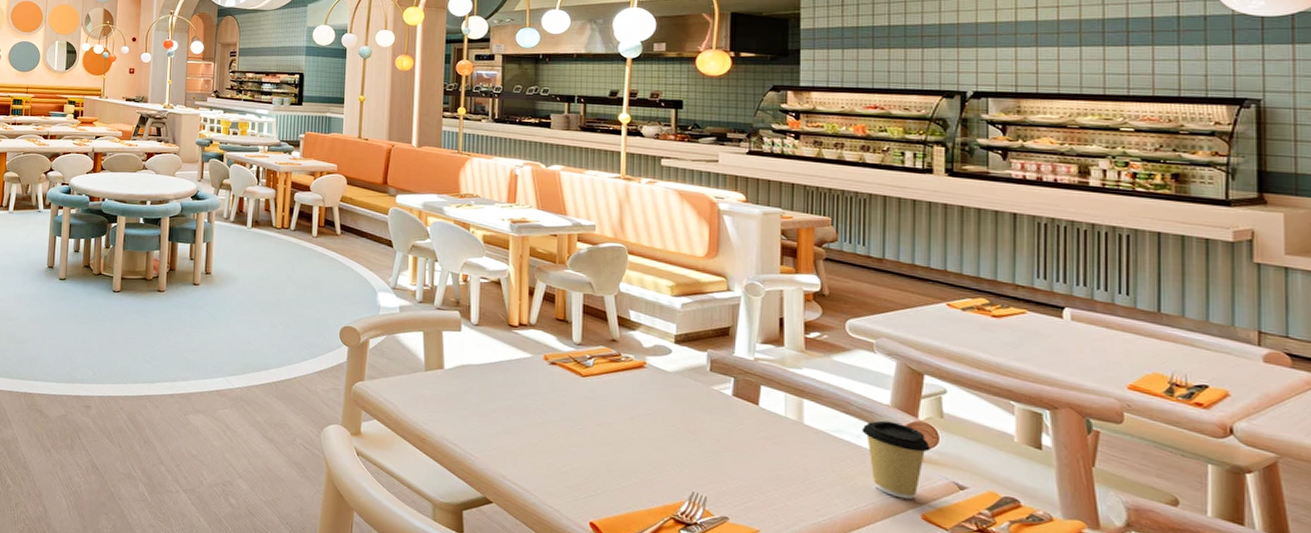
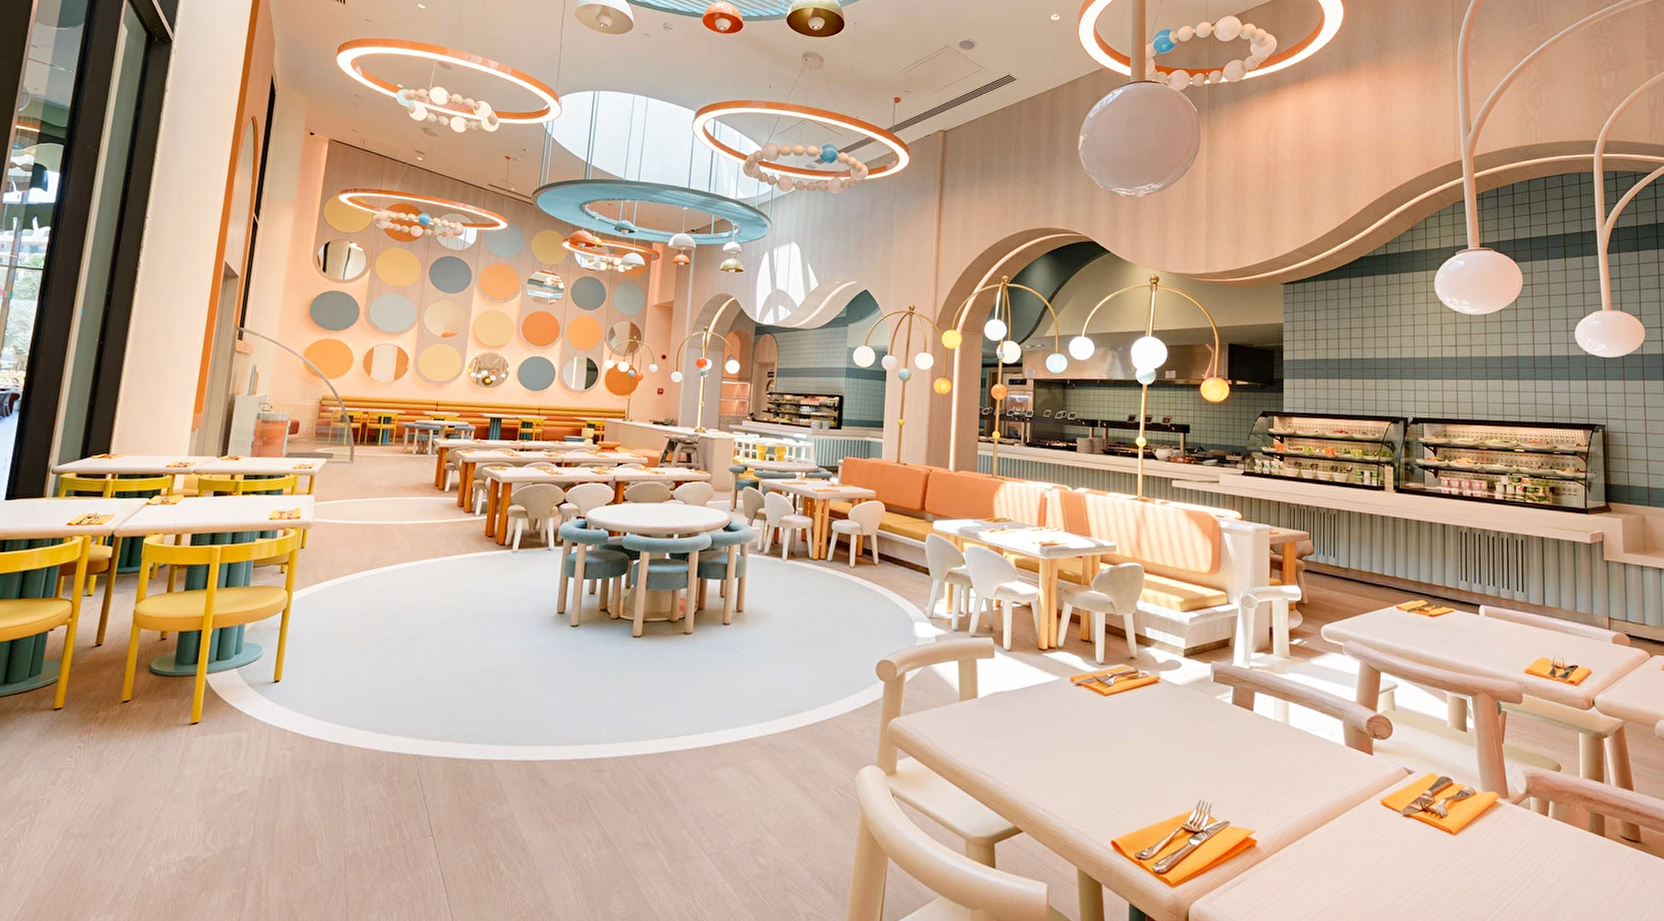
coffee cup: present [861,420,930,500] -> none [1334,716,1386,788]

